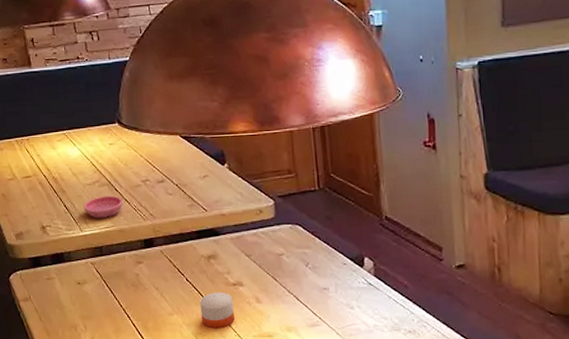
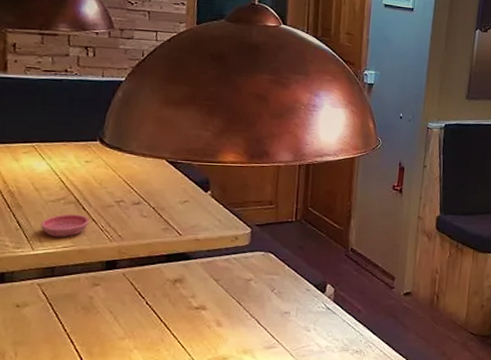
candle: present [200,292,235,329] -> none [155,315,193,353]

